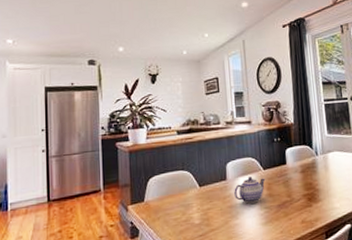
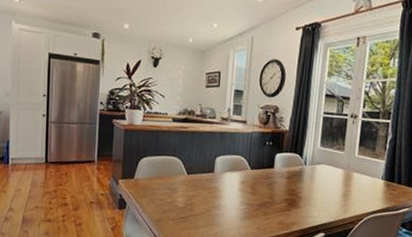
teapot: present [234,176,266,204] -> none [219,173,252,199]

